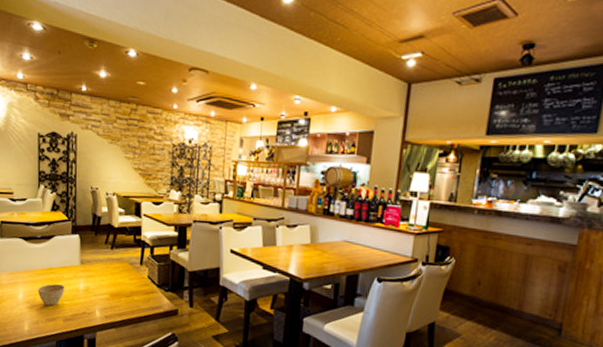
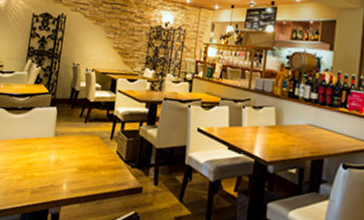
cup: present [37,283,65,306] -> none [10,154,37,177]

